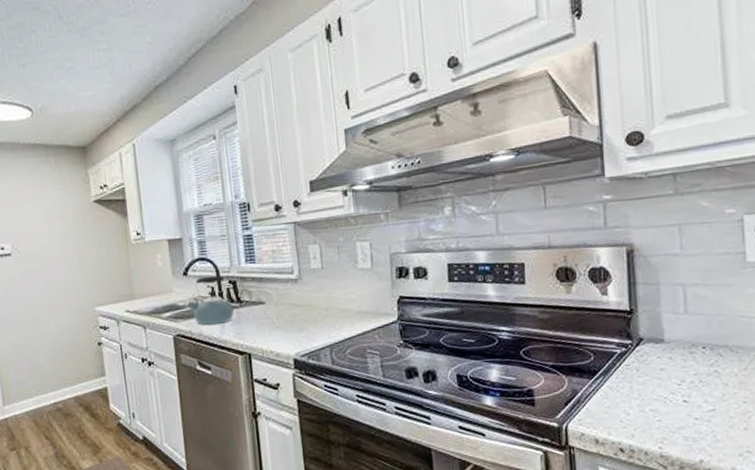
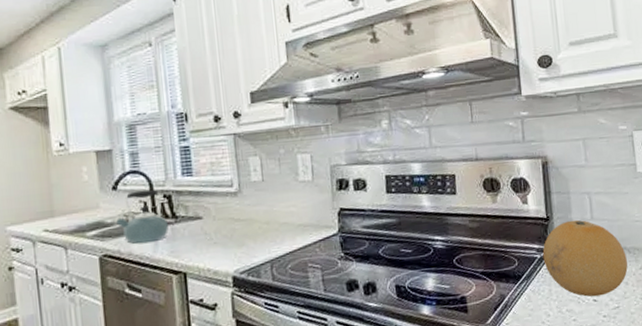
fruit: none [623,313,728,398] -> present [542,219,628,297]

